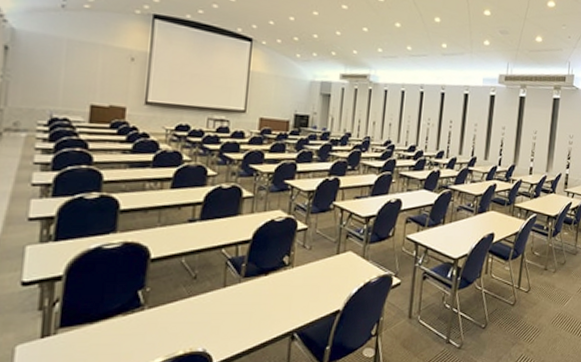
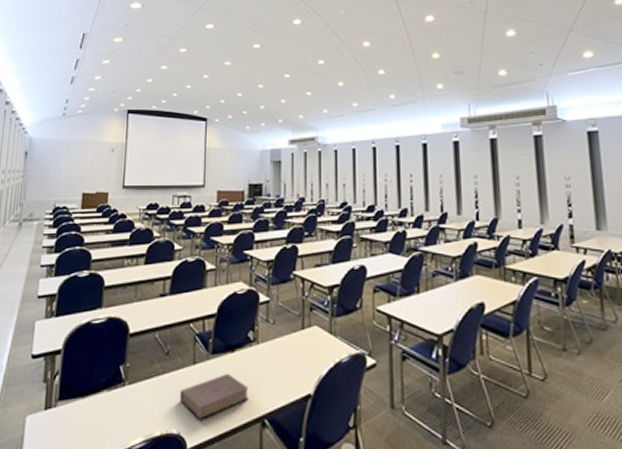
book: none [206,294,281,337] -> present [179,373,249,420]

